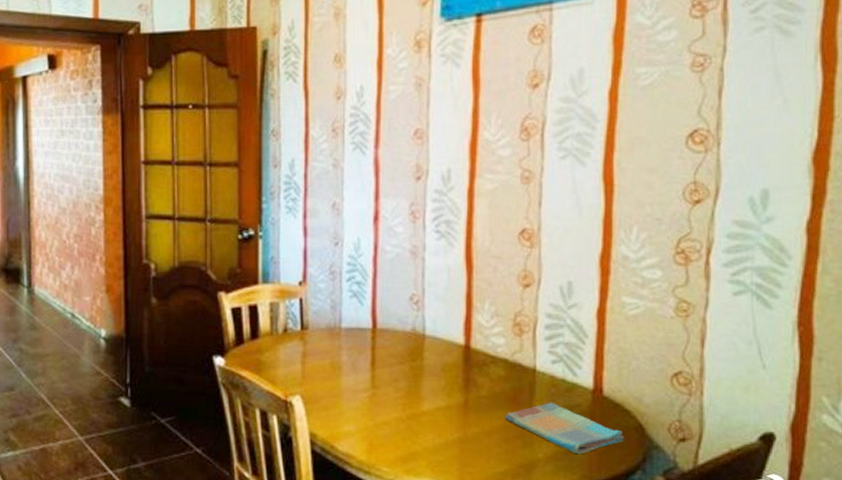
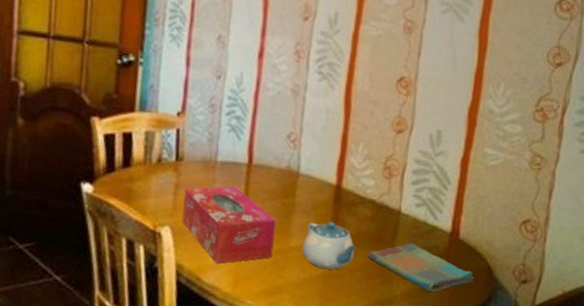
tissue box: none [312,351,405,431] -> present [182,185,276,264]
teapot: none [435,383,492,434] -> present [302,222,357,270]

